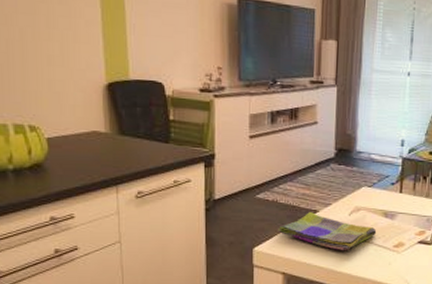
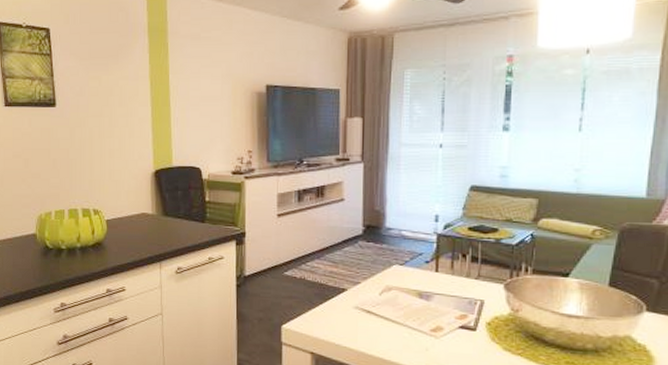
dish towel: present [277,212,377,251] -> none [304,291,411,333]

